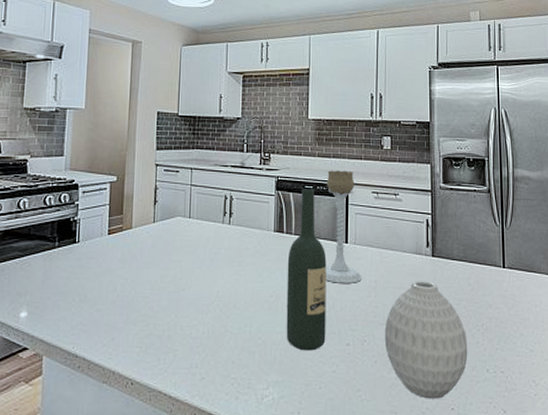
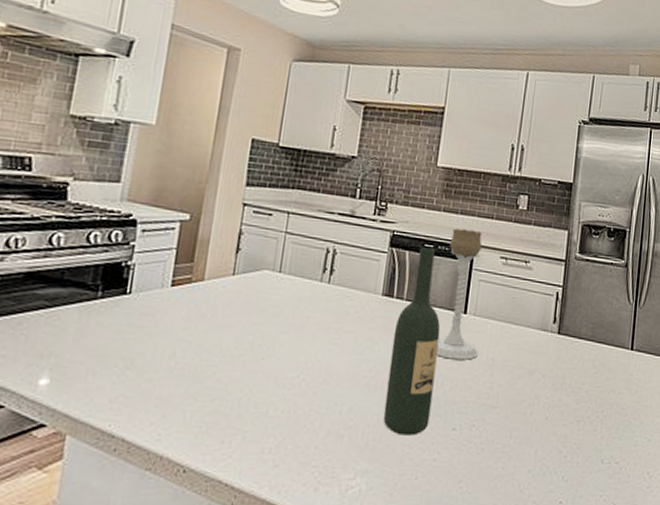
vase: present [384,281,468,399] -> none [495,360,585,491]

